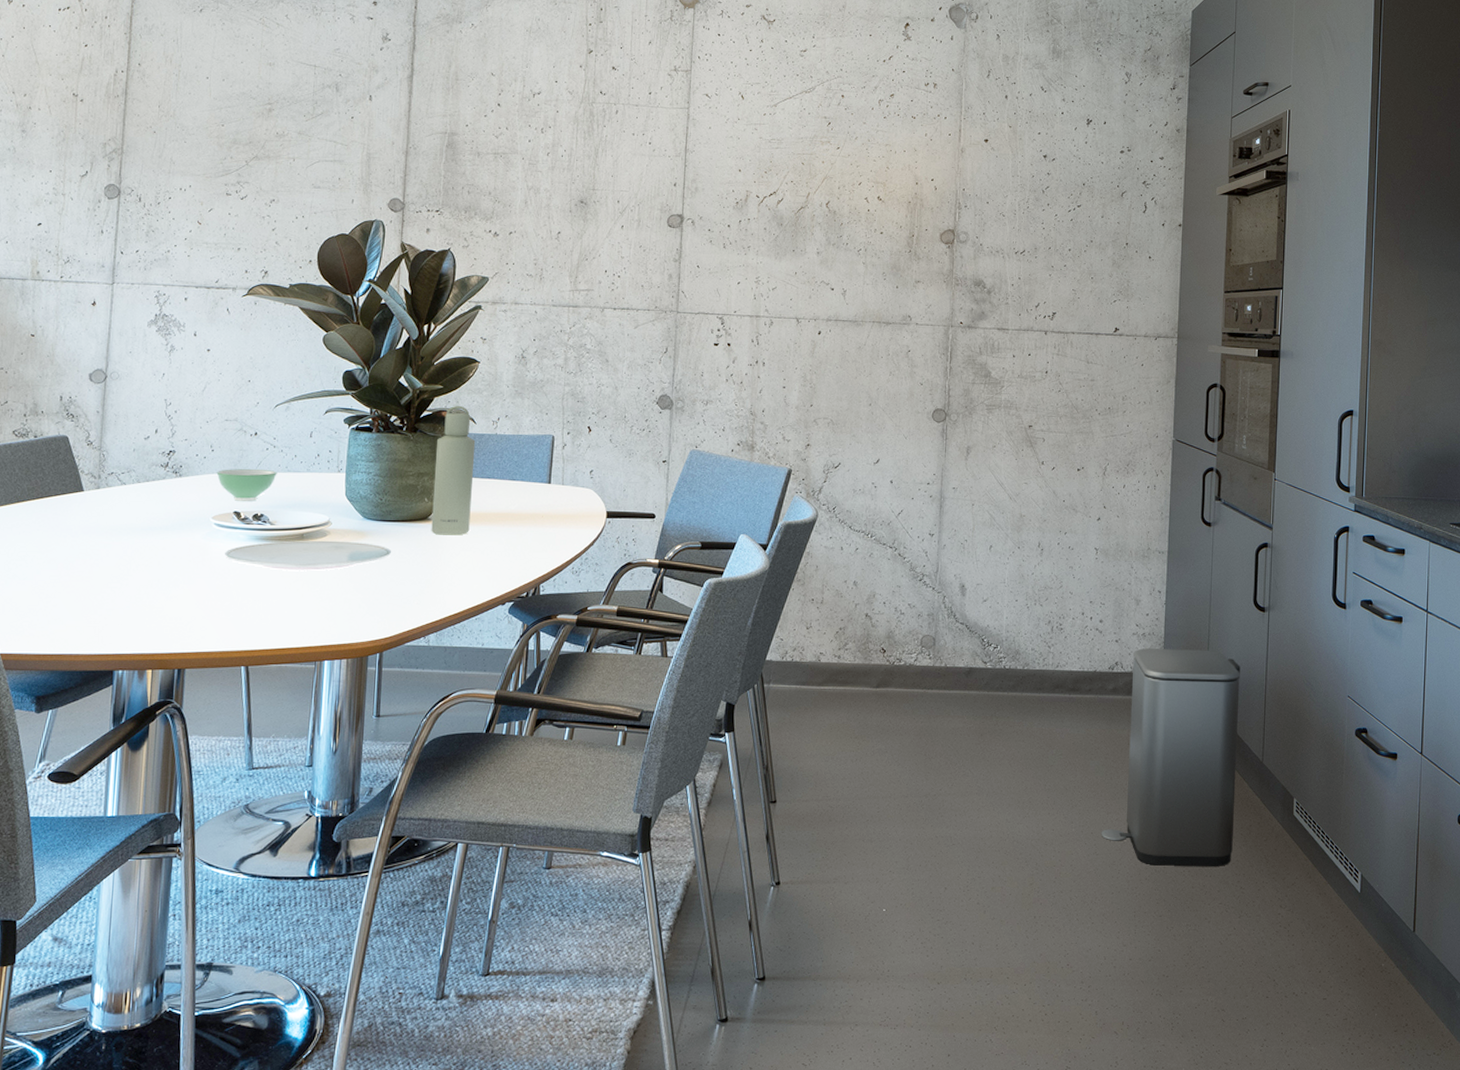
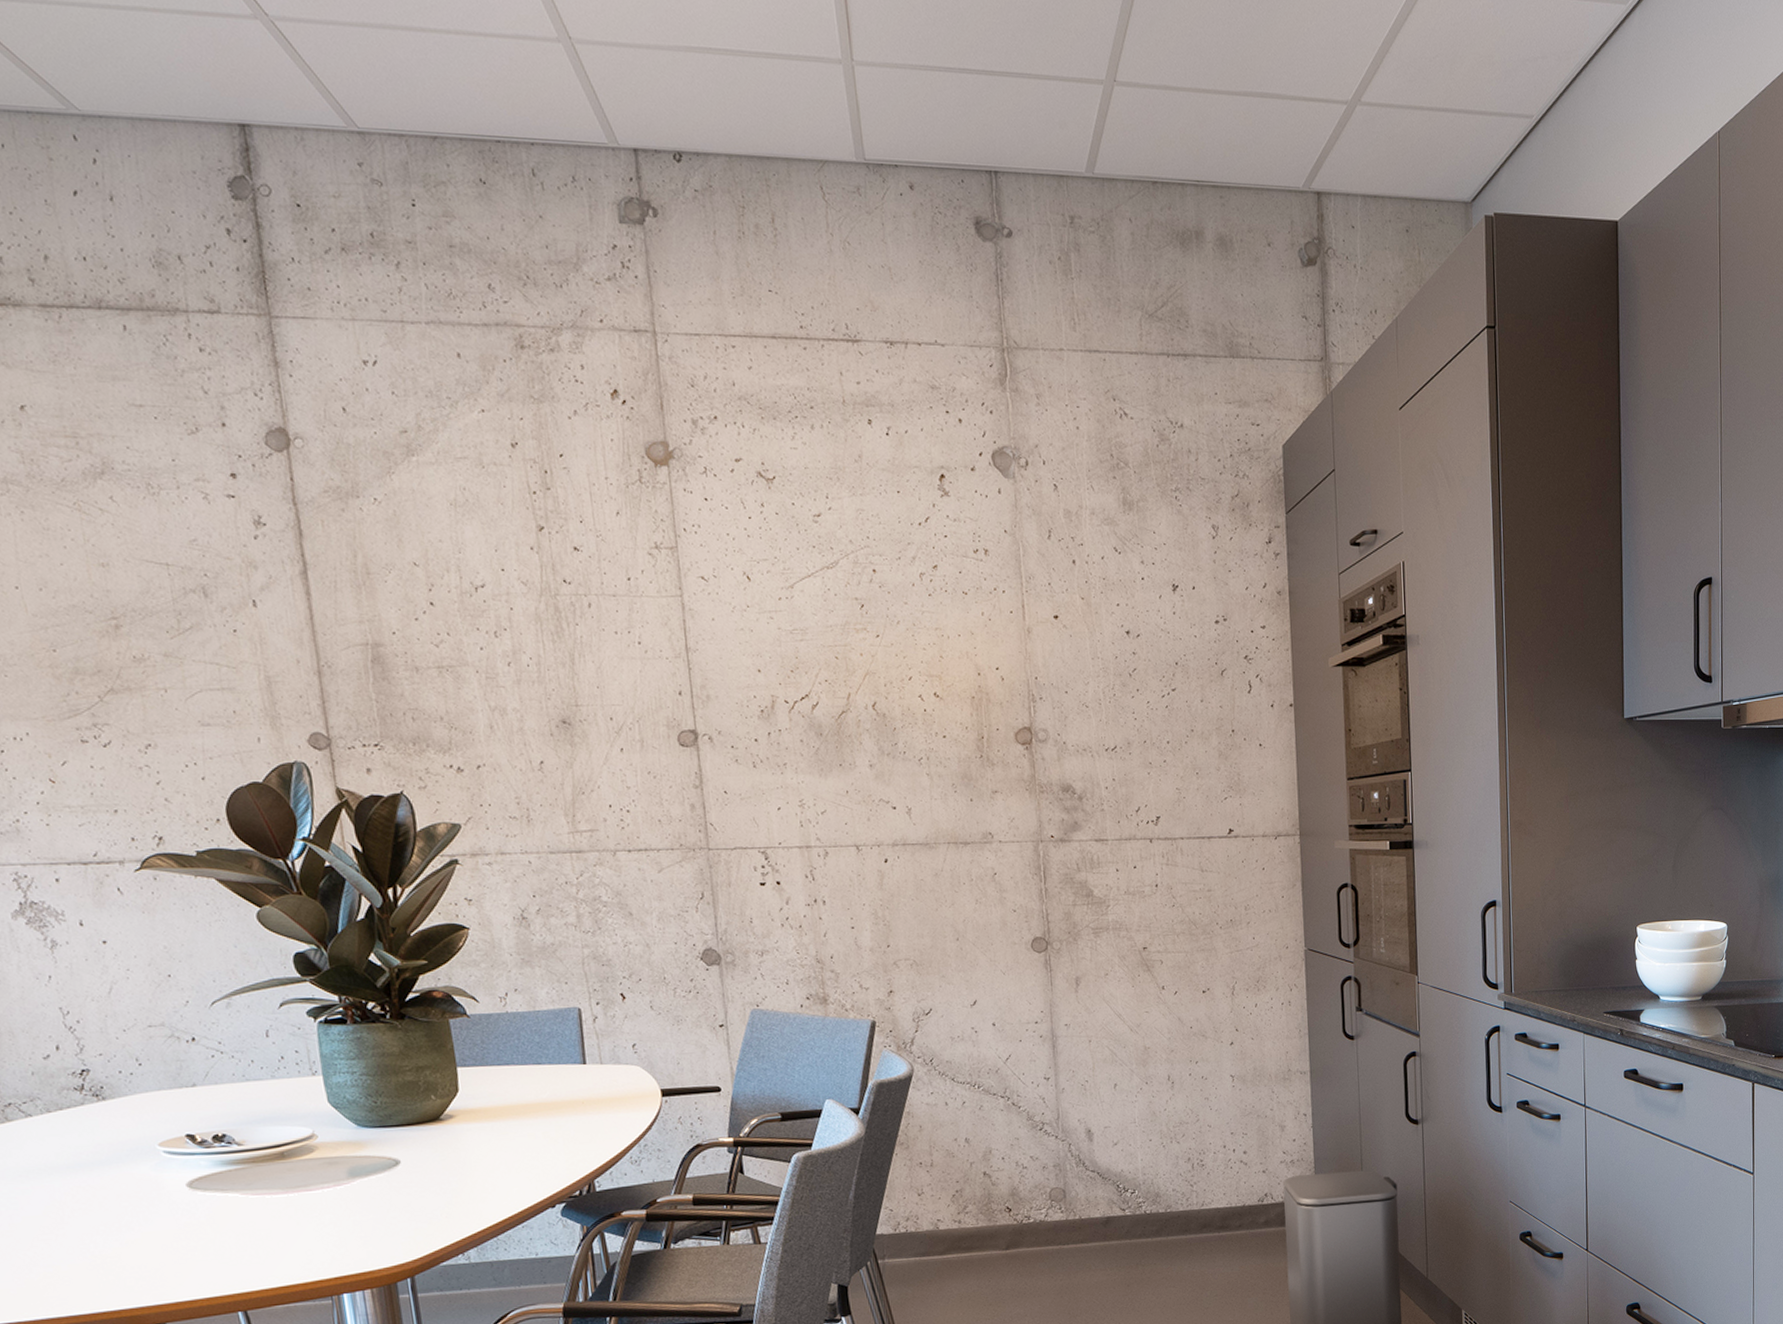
bowl: present [216,468,277,502] -> none [151,1081,233,1123]
bottle: present [431,405,476,536] -> none [433,982,495,1137]

